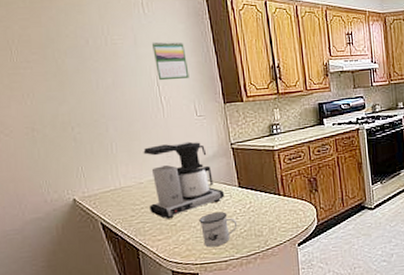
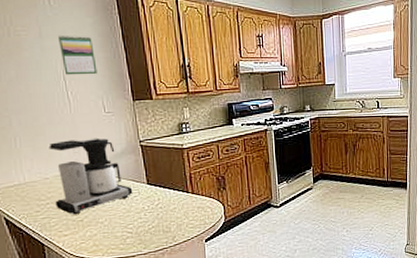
mug: present [199,212,238,248] -> none [107,208,146,243]

